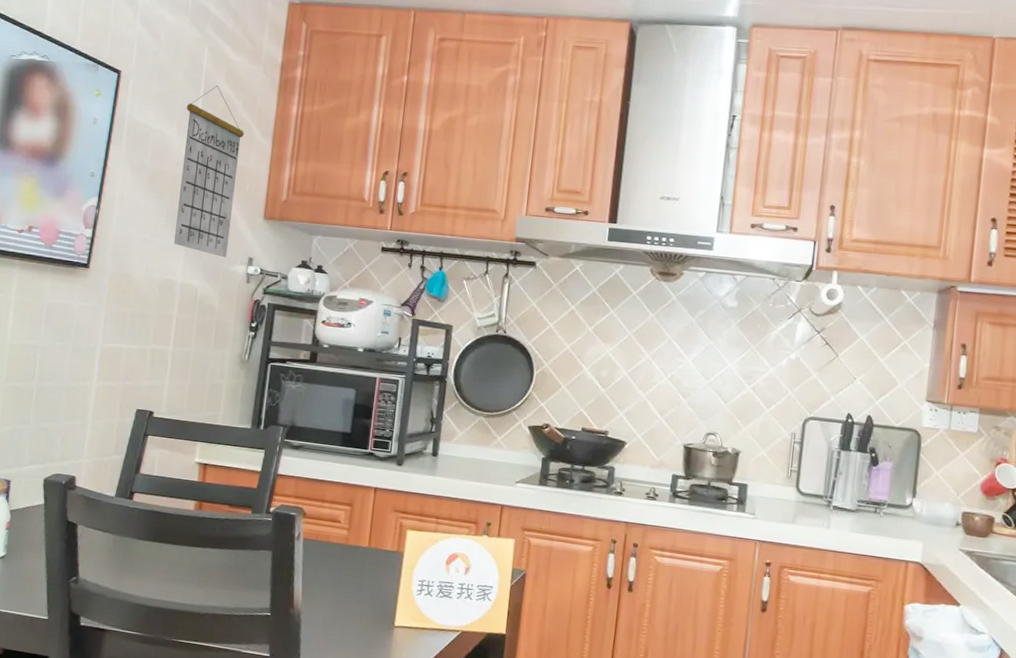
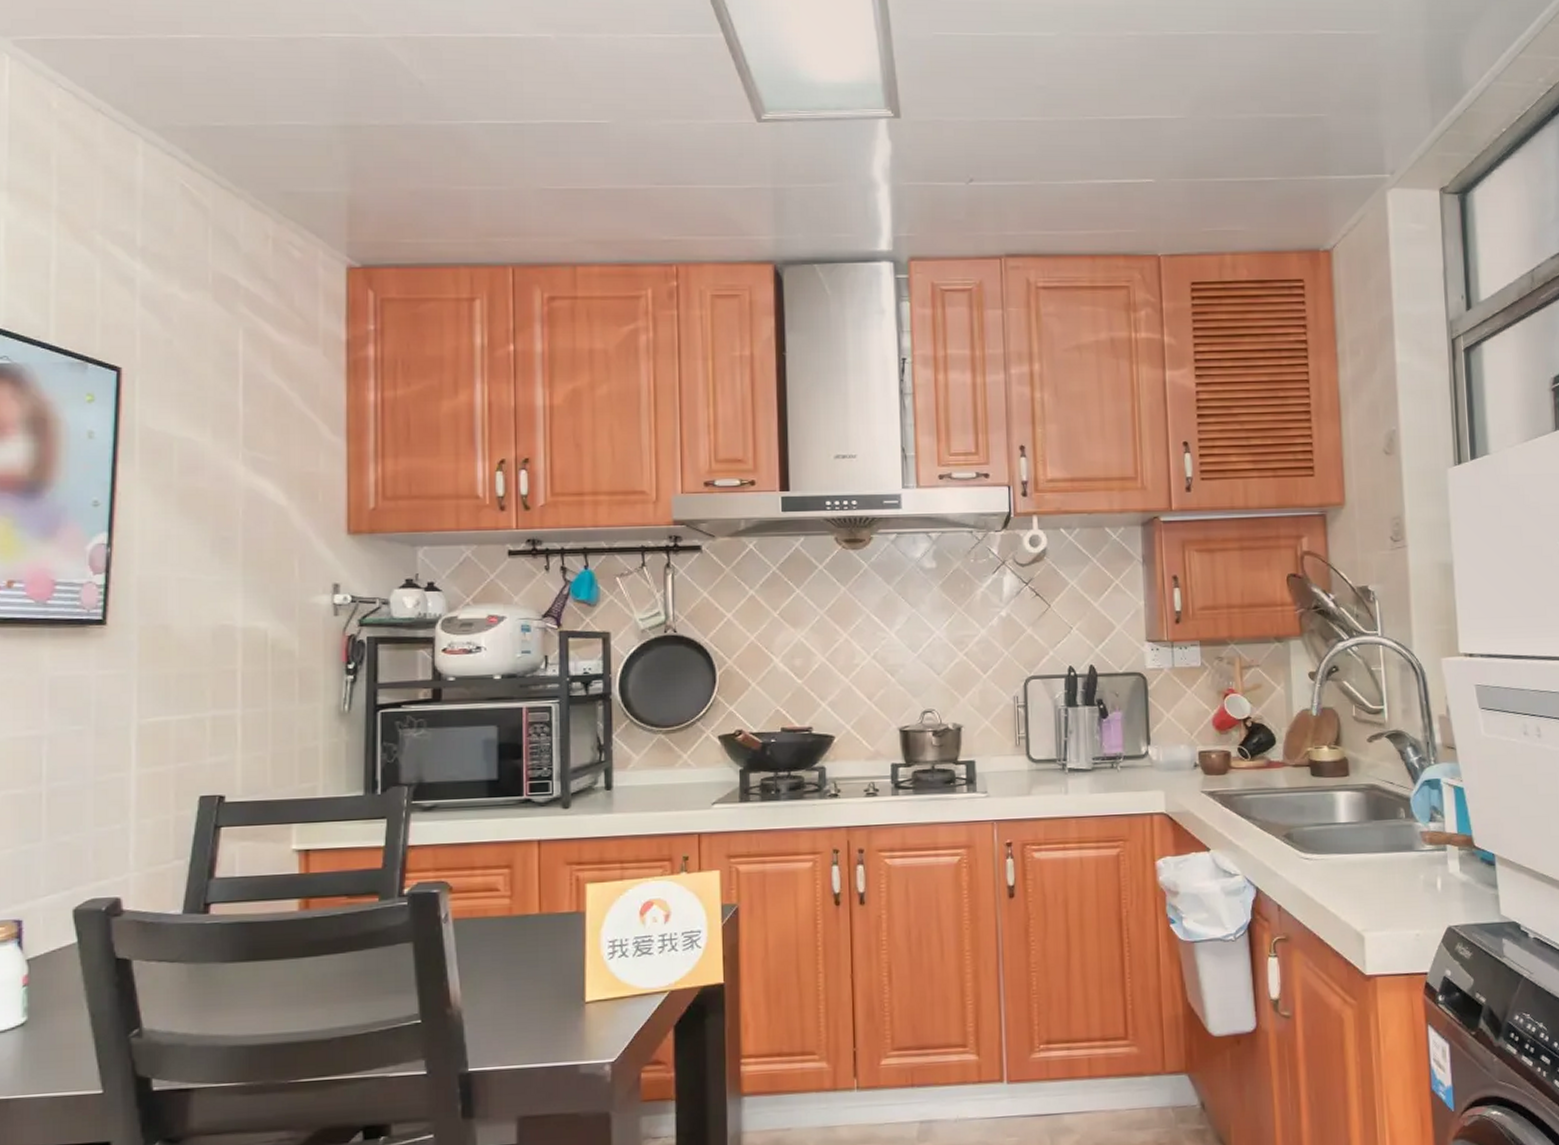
calendar: present [174,86,245,258] -> none [221,376,308,588]

